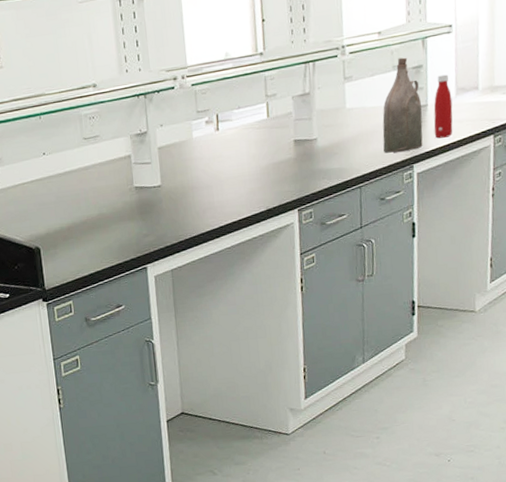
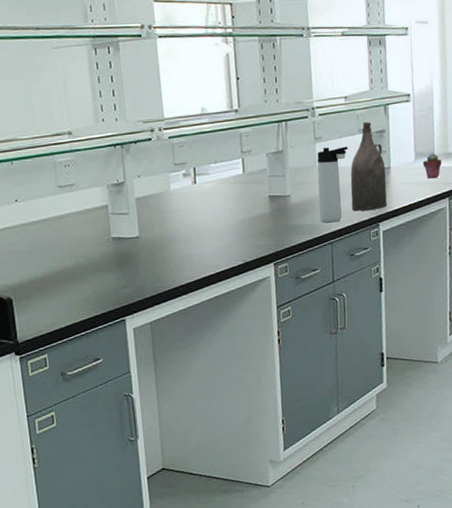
thermos bottle: none [346,84,381,166] -> present [317,146,348,223]
bottle: present [433,74,453,139] -> none [396,140,414,199]
potted succulent: none [464,87,486,115] -> present [422,153,442,179]

